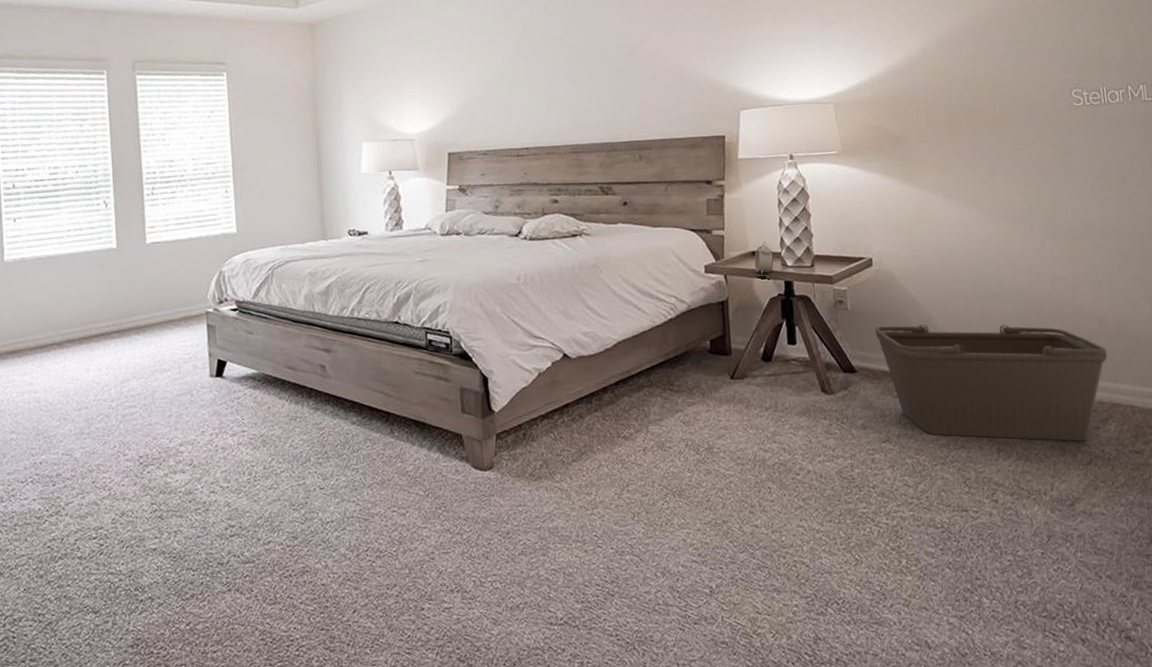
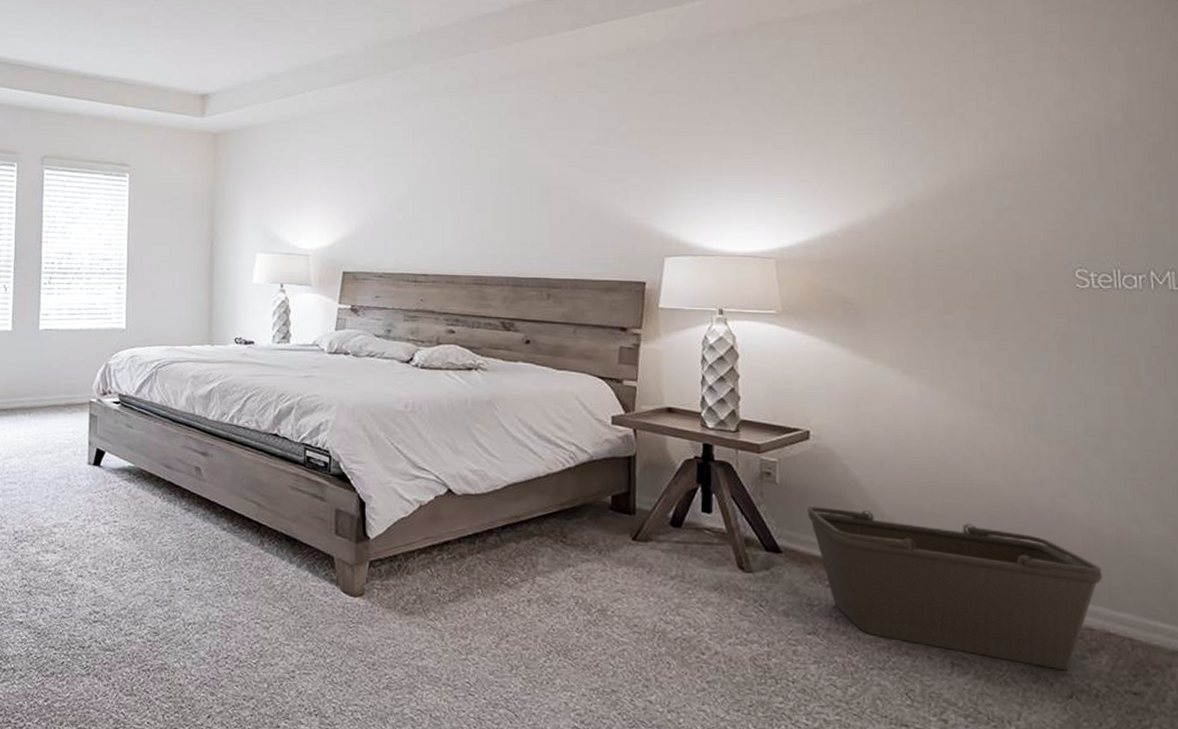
alarm clock: present [754,241,774,274] -> none [670,398,692,433]

